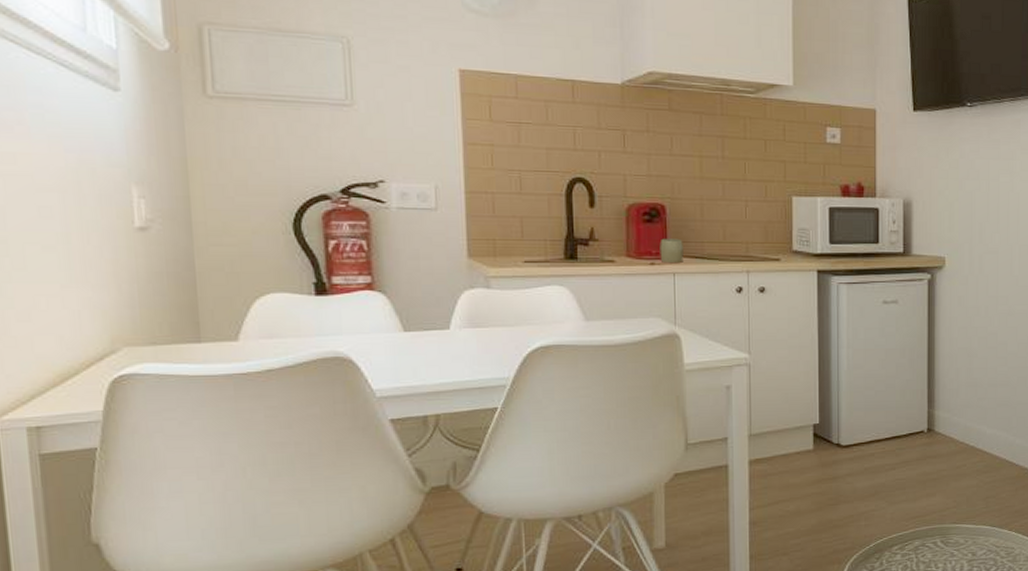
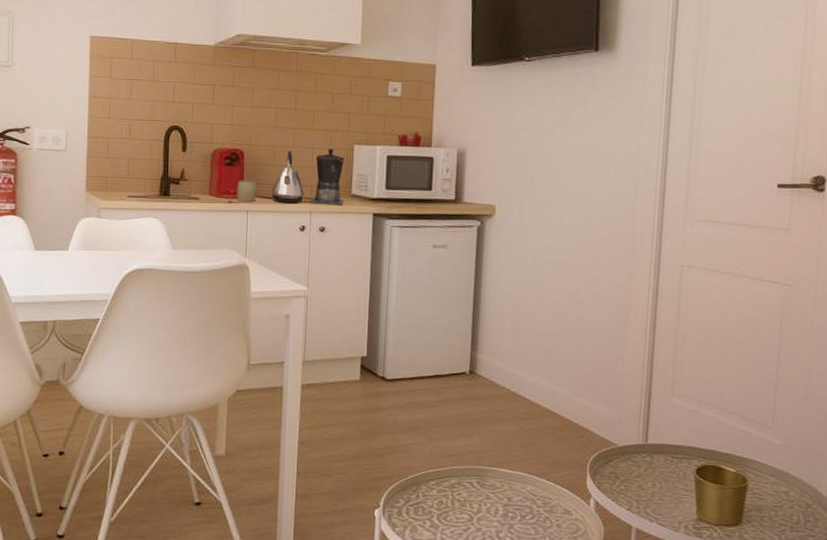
kettle: none [701,204,740,264] -> present [271,150,305,205]
coffee maker: none [746,201,784,263] -> present [310,148,344,206]

